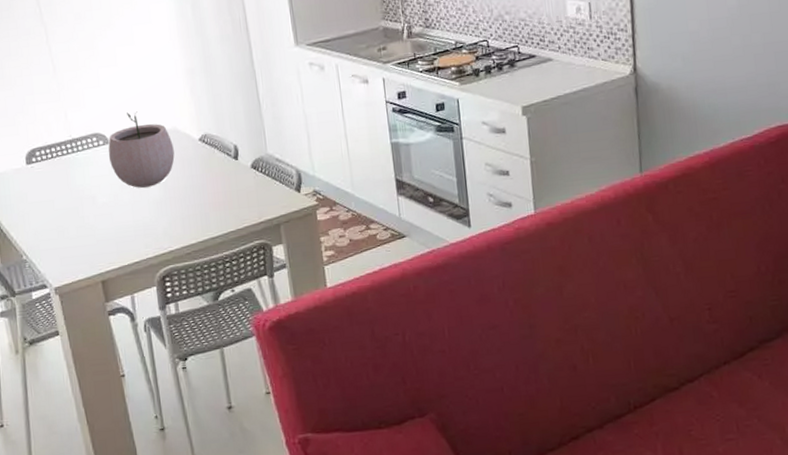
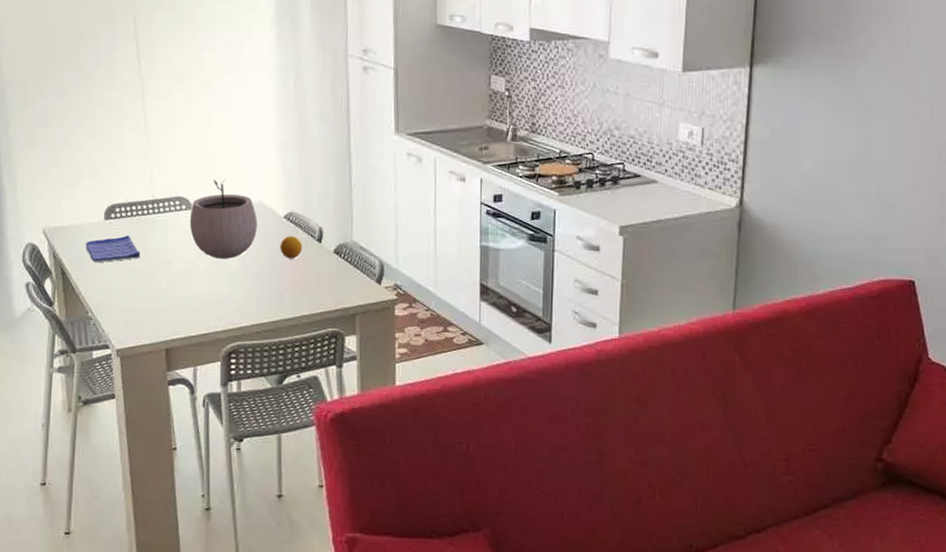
dish towel: none [11,176,66,207] -> present [86,235,140,262]
fruit: none [198,157,221,179] -> present [280,236,303,259]

